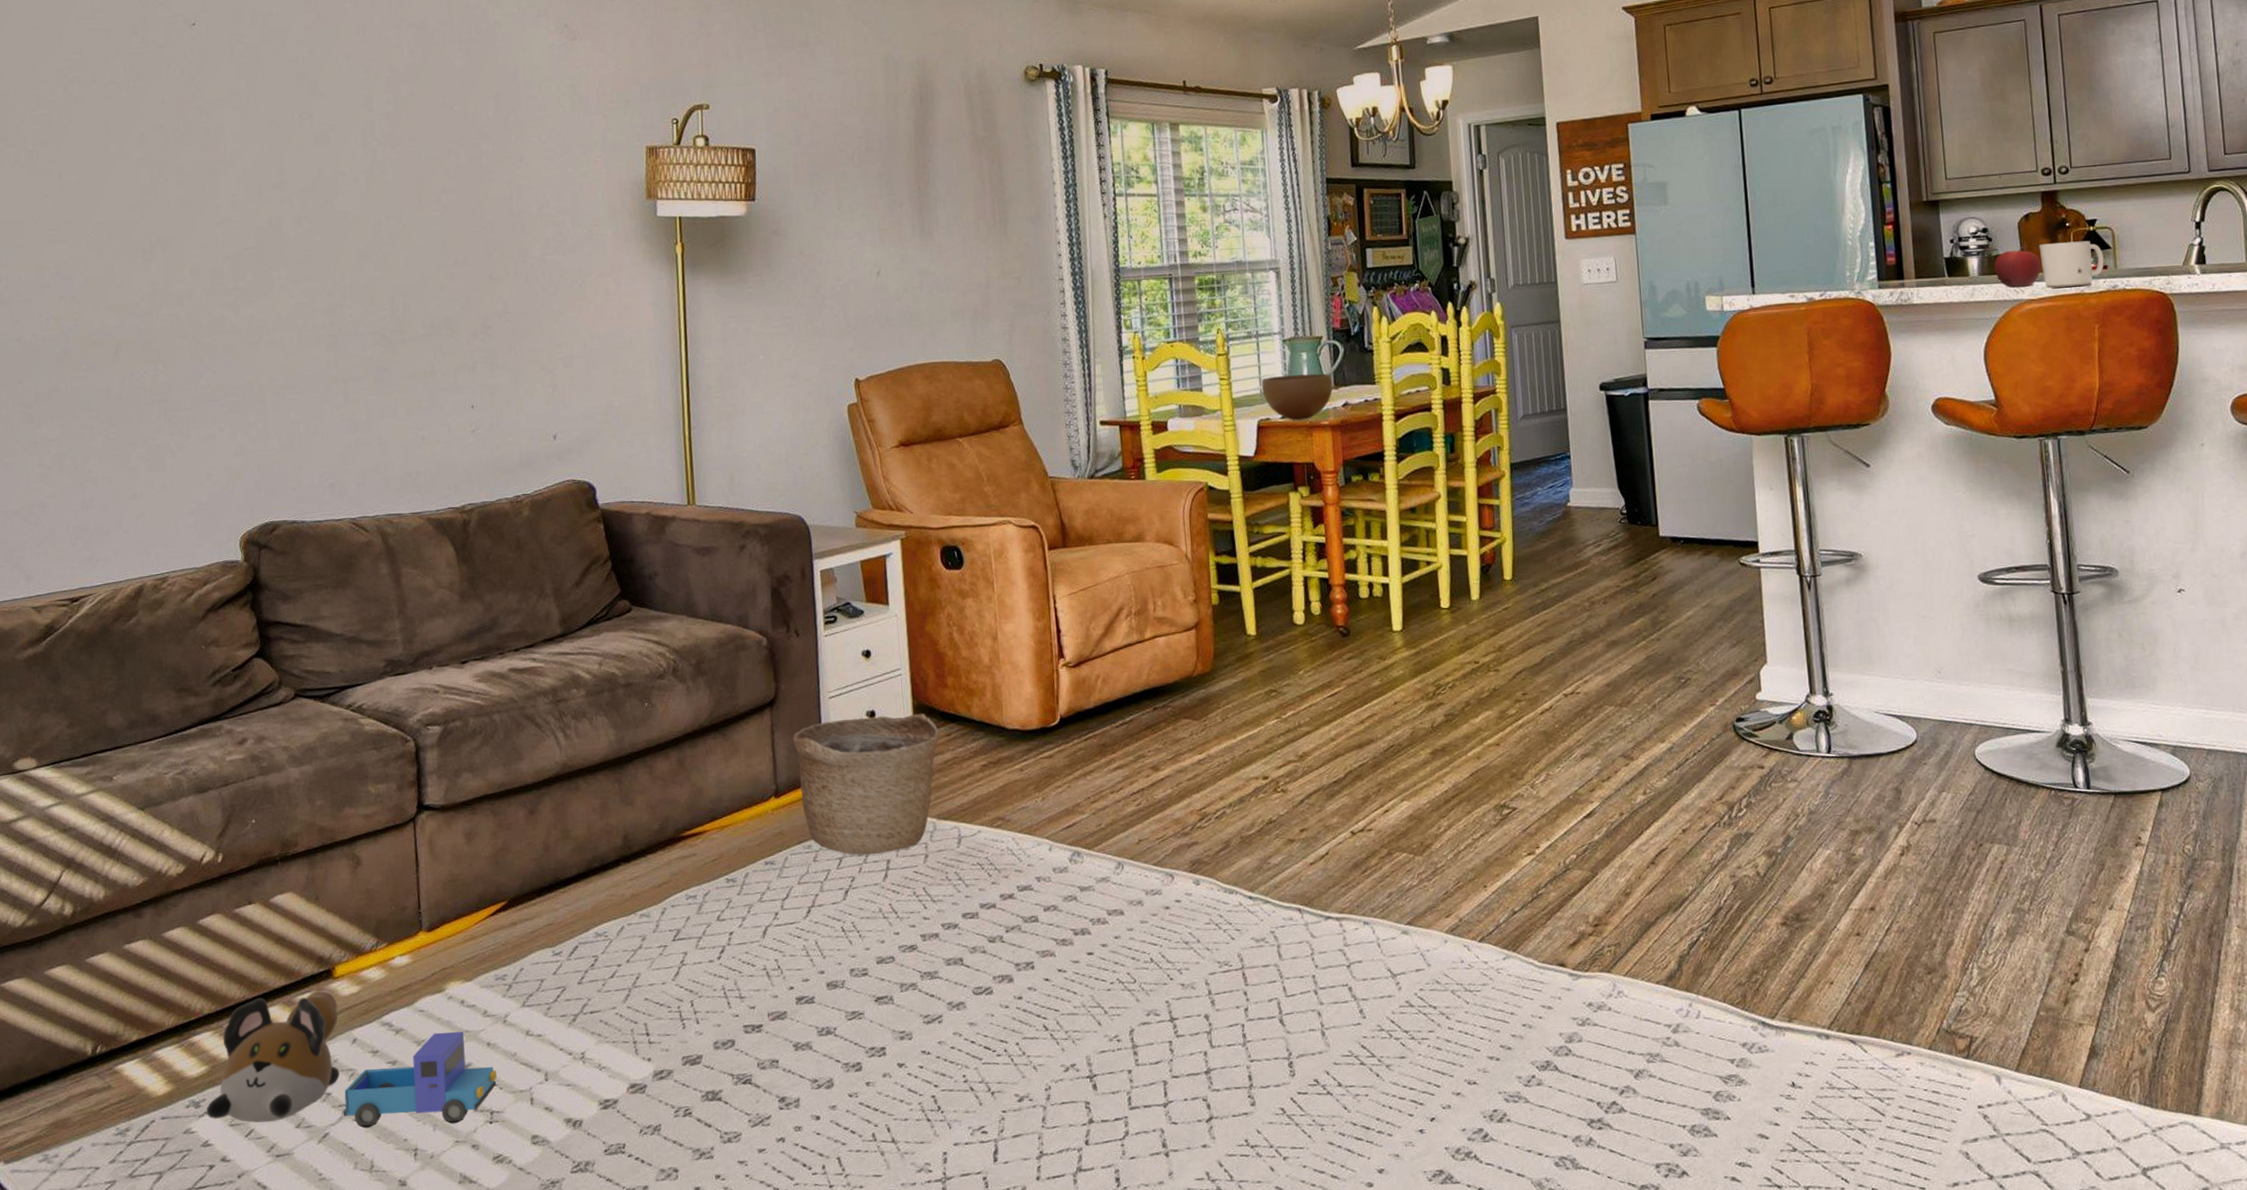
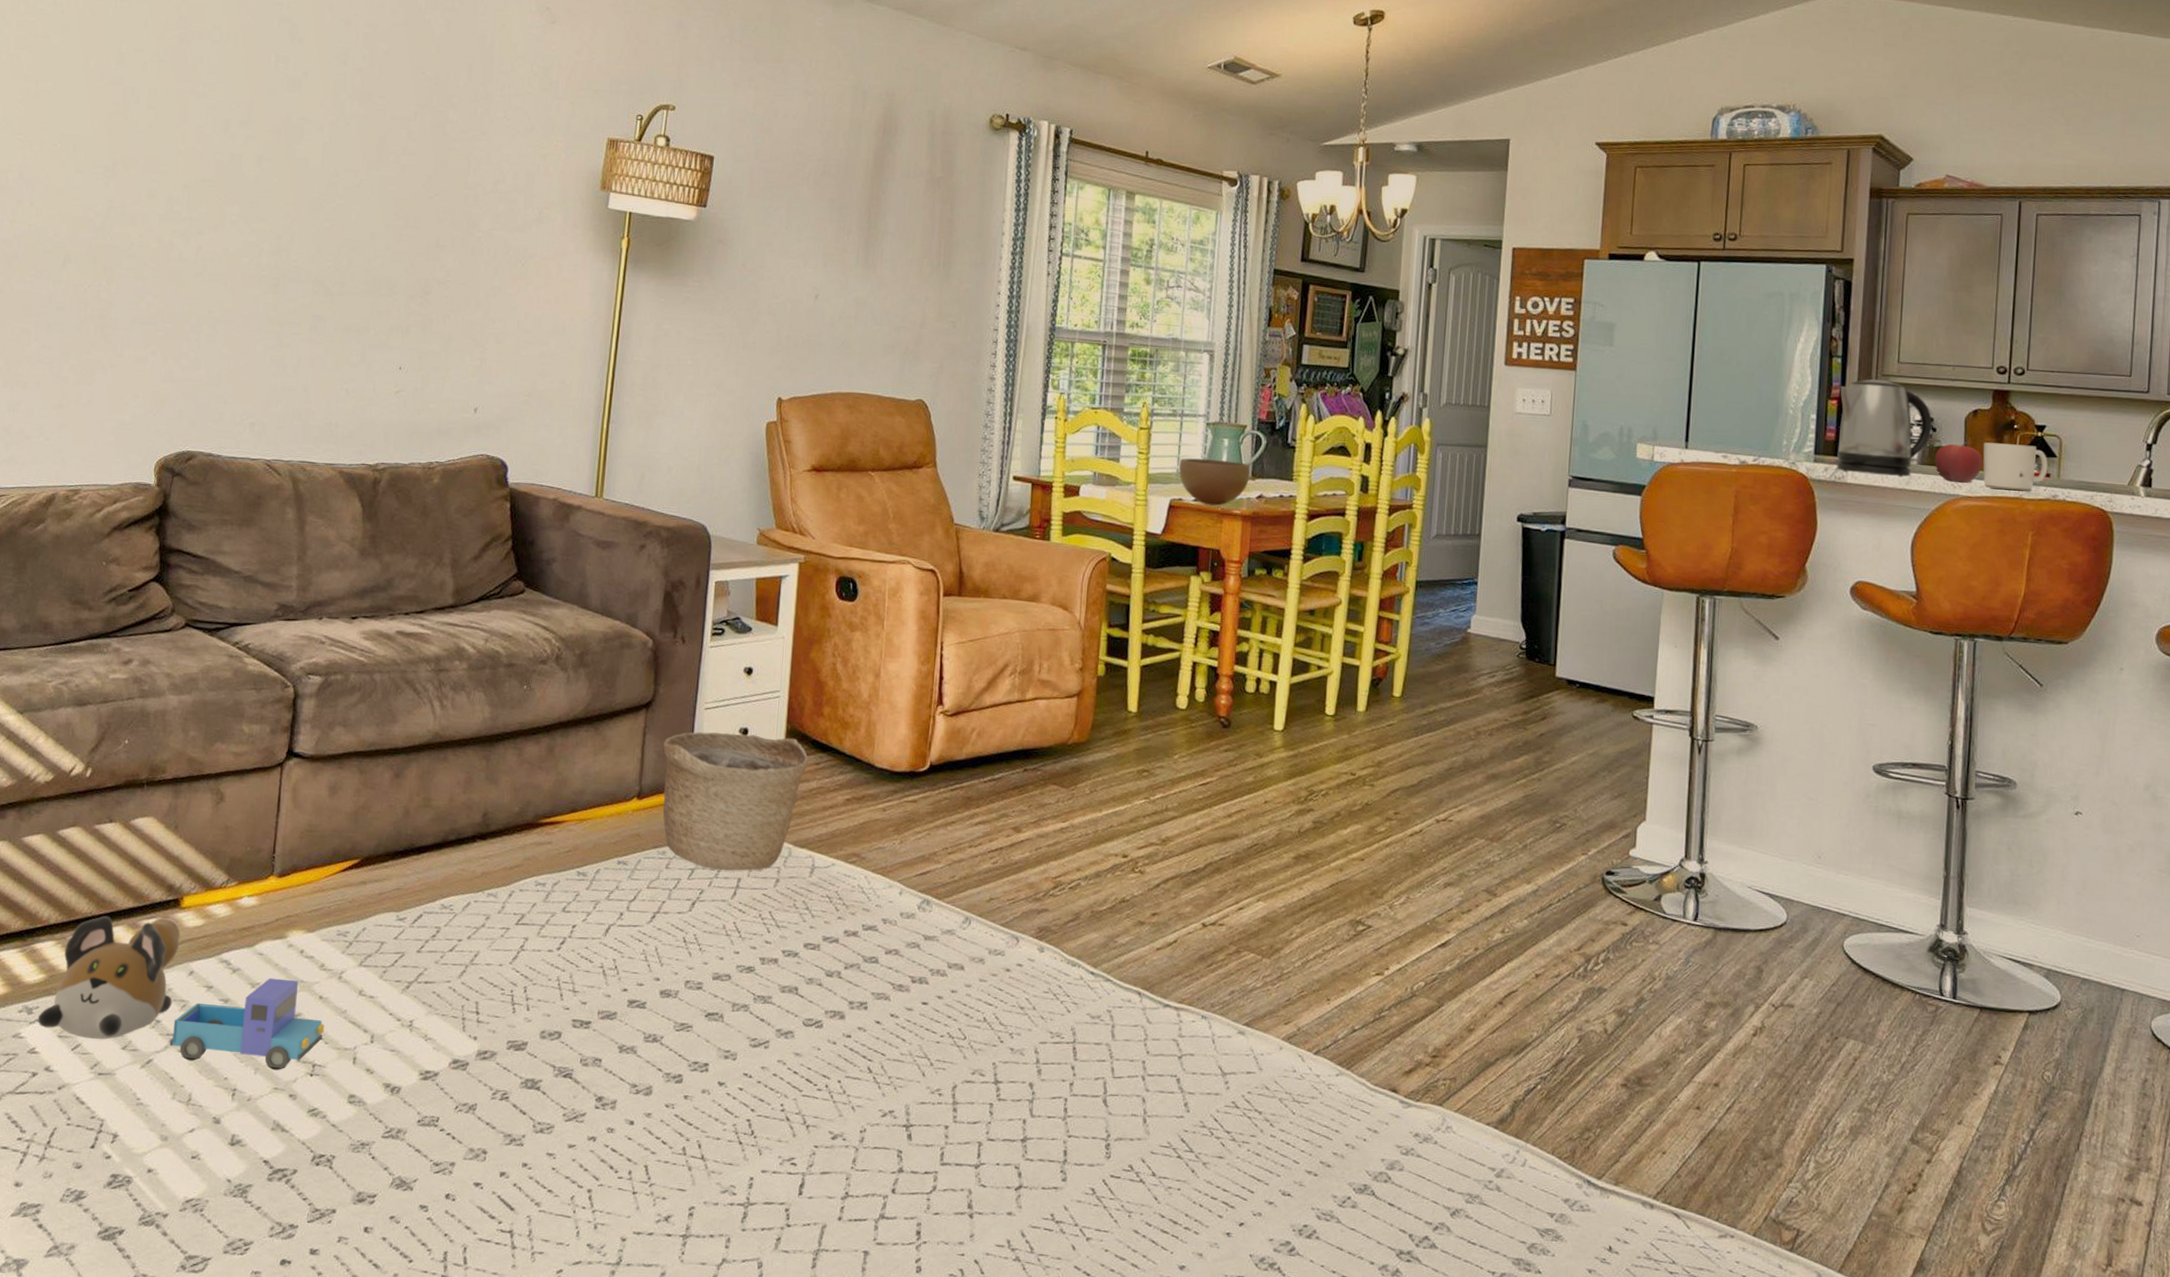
kettle: none [1893,198,1988,294] -> present [1836,379,1933,477]

